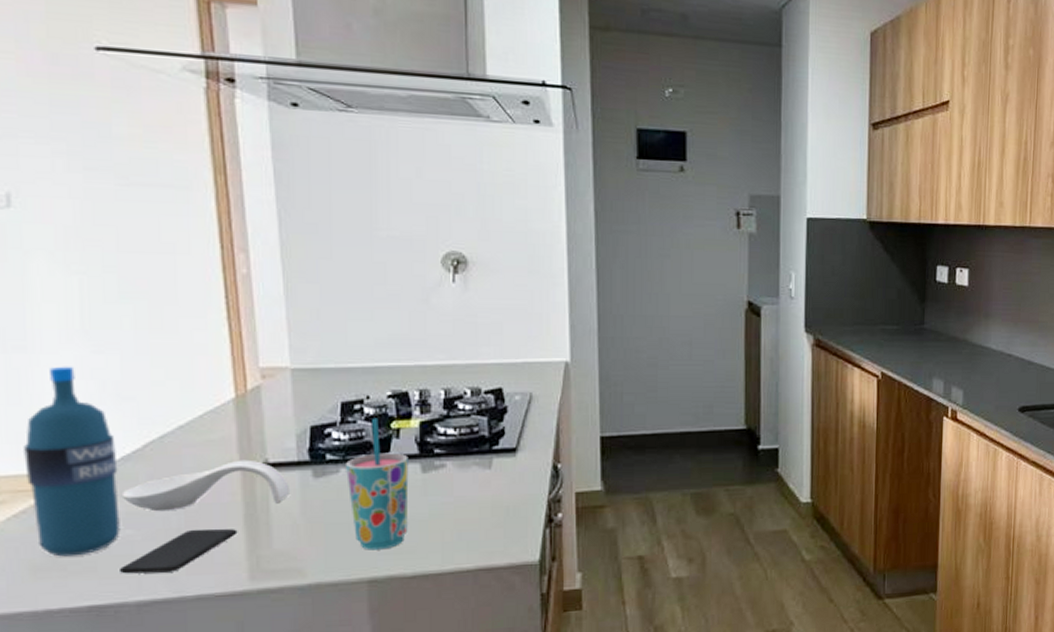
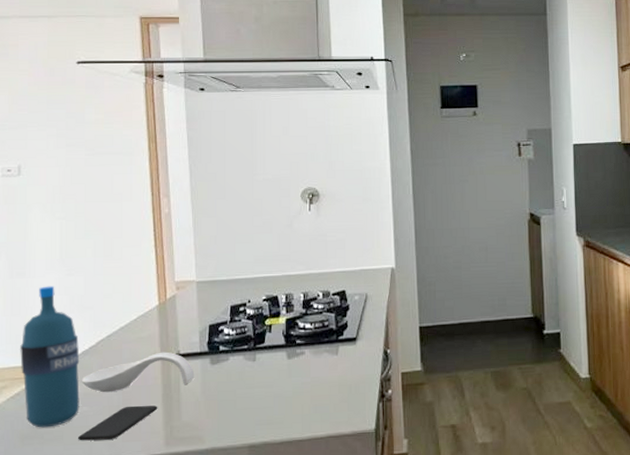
cup: present [346,418,409,550] -> none [234,317,278,422]

